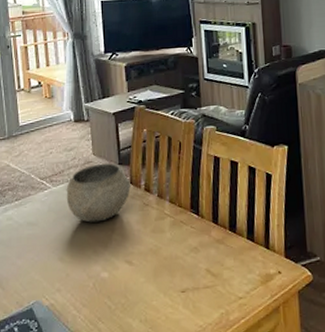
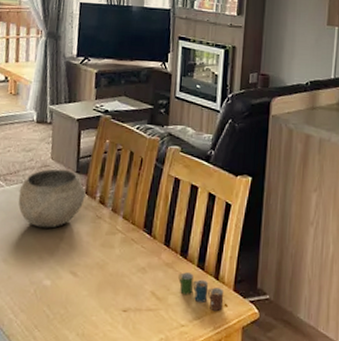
cup: none [230,246,277,280] -> present [178,272,224,312]

